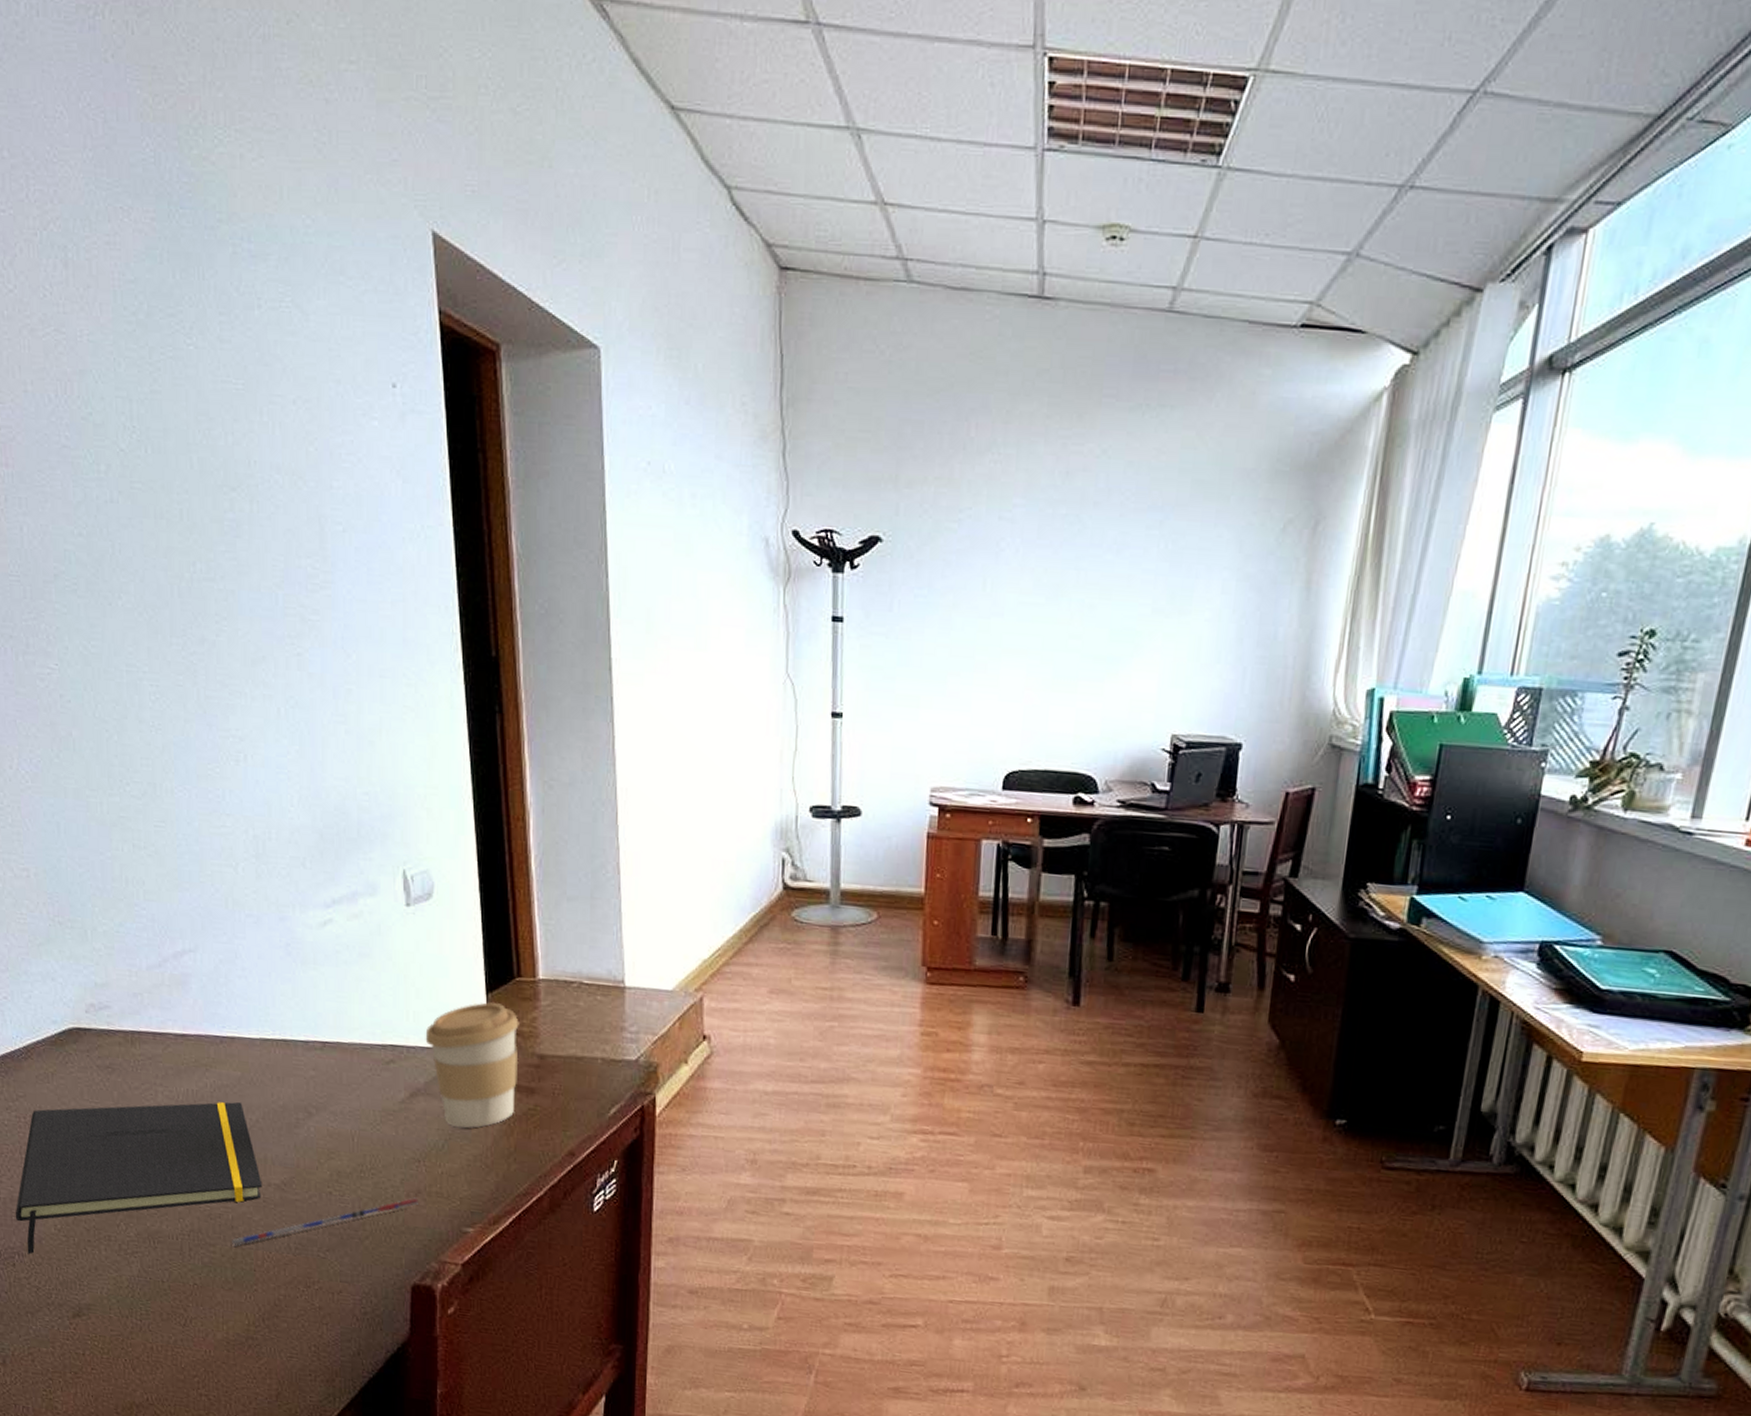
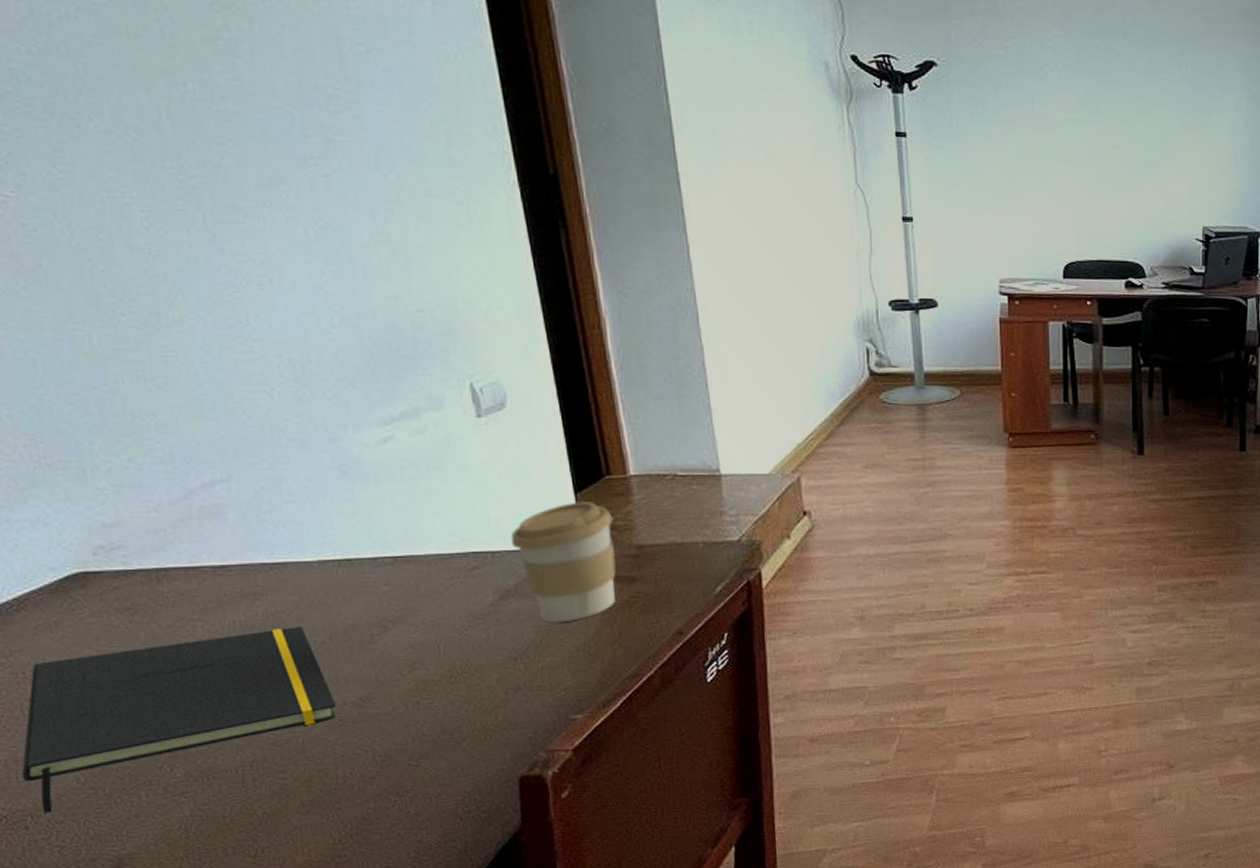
pen: present [232,1197,418,1247] -> none [305,694,519,769]

